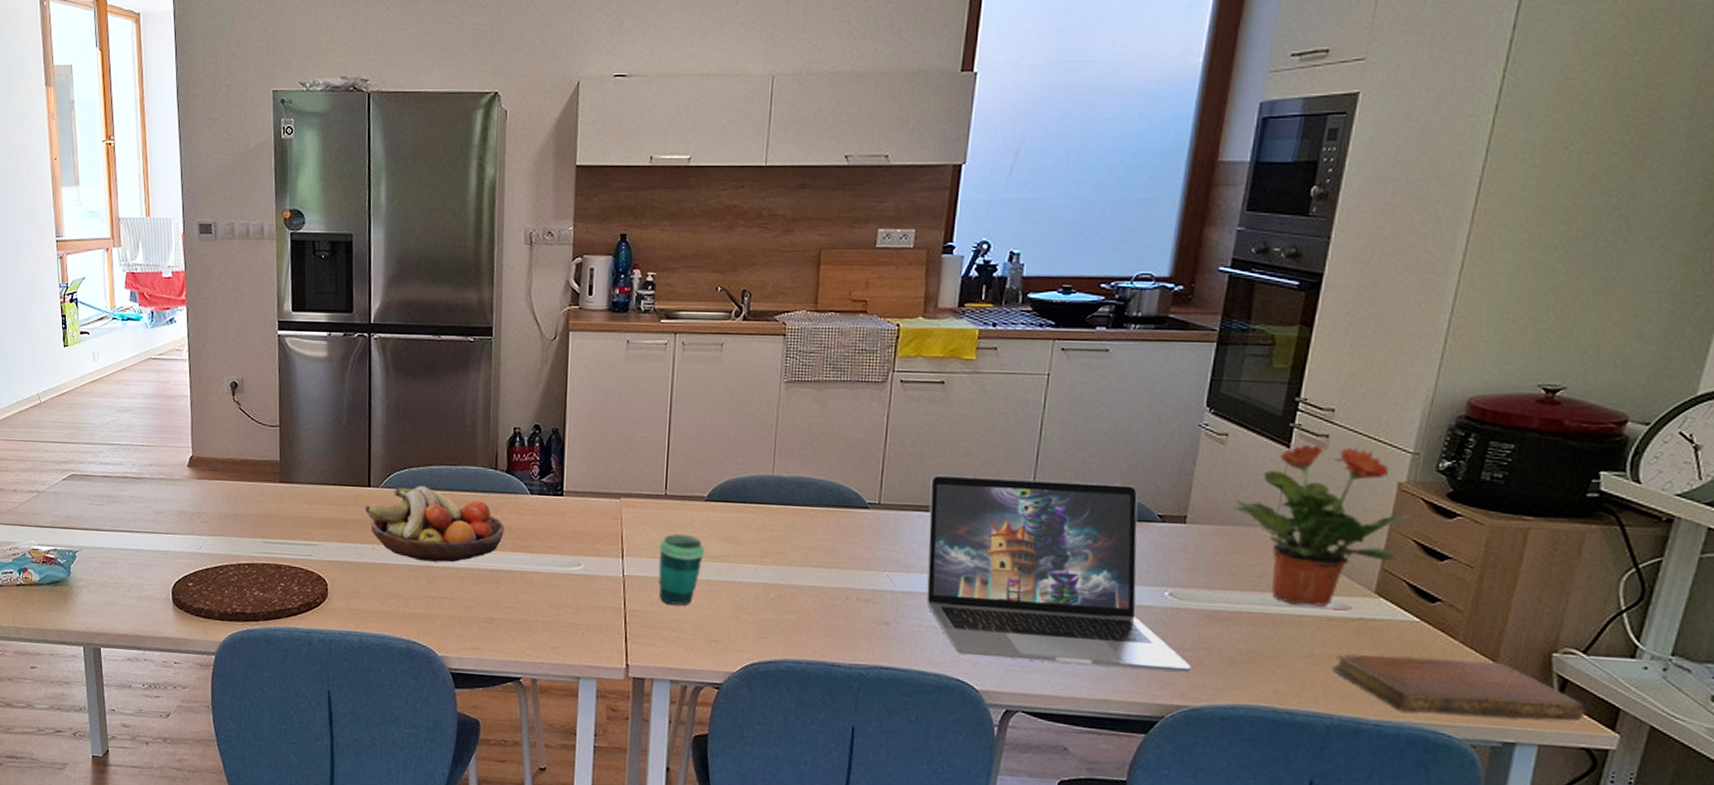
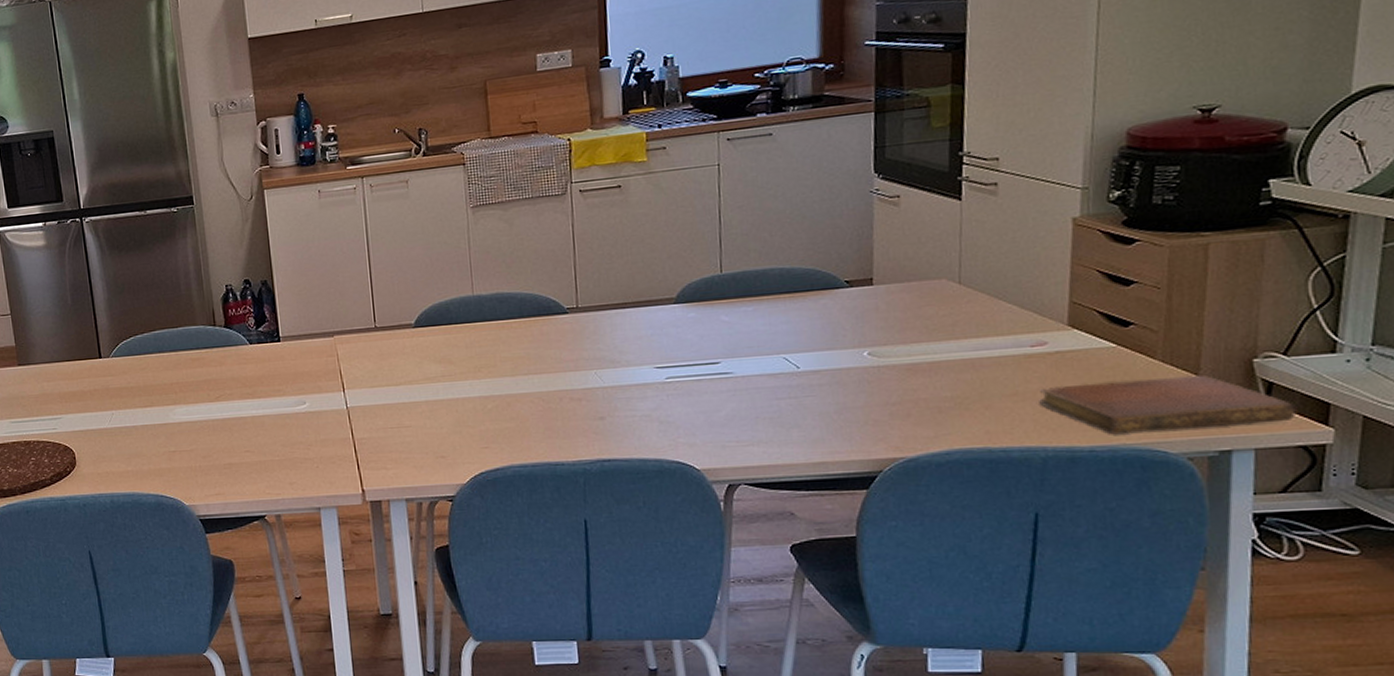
fruit bowl: present [364,486,504,562] -> none [98,350,231,420]
cup: present [658,534,705,606] -> none [376,361,421,429]
laptop: present [926,475,1191,672] -> none [622,257,901,438]
potted plant: present [1233,443,1413,606] -> none [916,191,1093,347]

